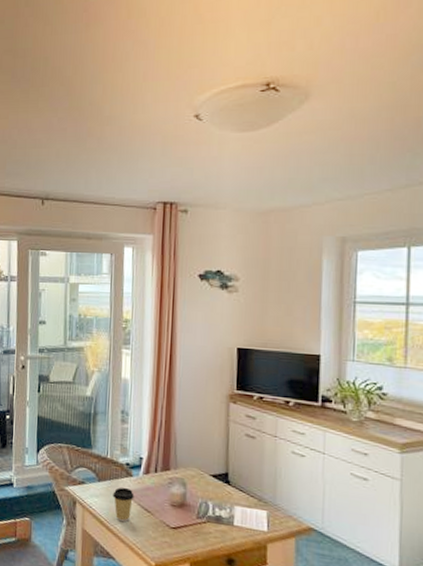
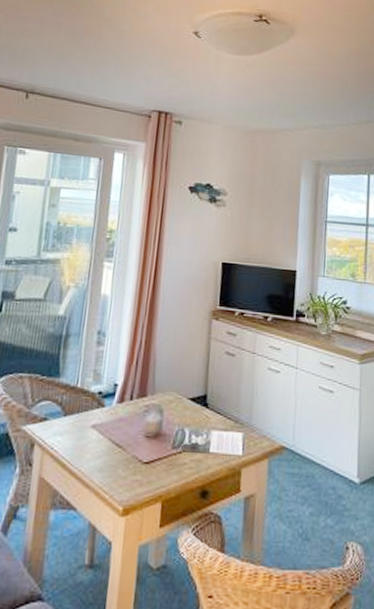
coffee cup: present [112,487,134,523] -> none [79,420,105,463]

